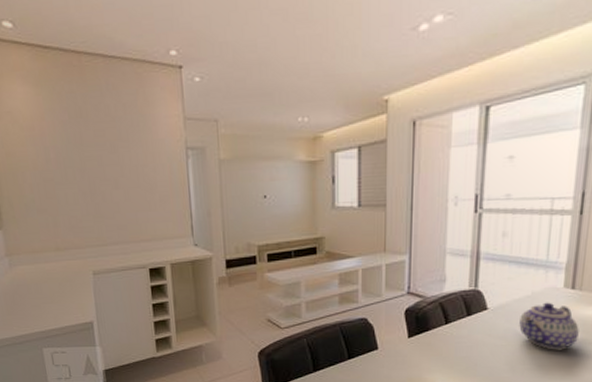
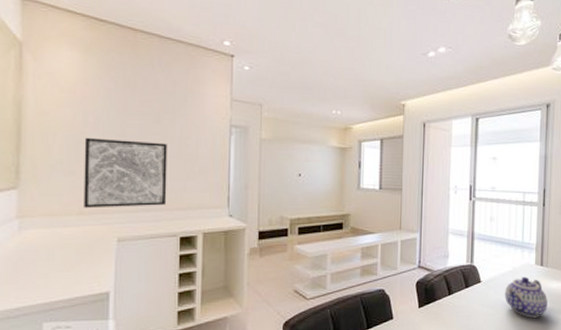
wall art: none [49,173,133,245] -> present [84,137,168,209]

